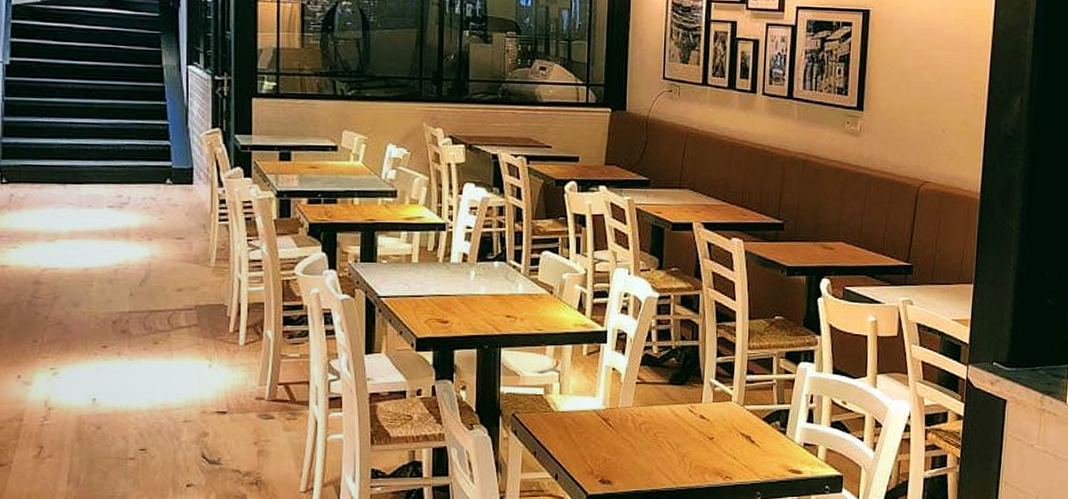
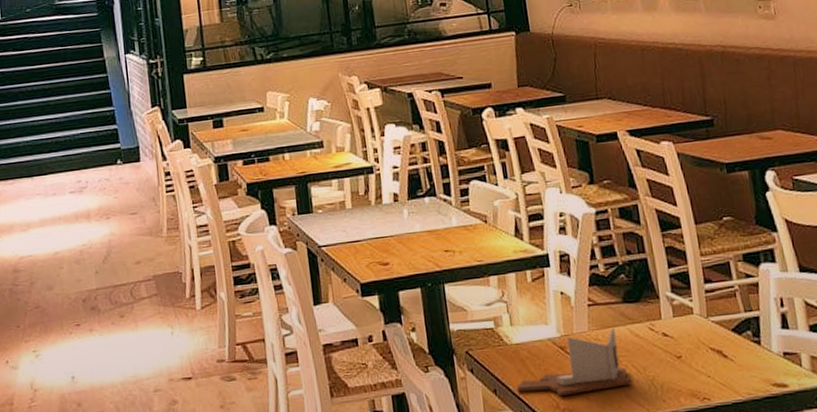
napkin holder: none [556,406,666,464] -> present [516,327,634,397]

